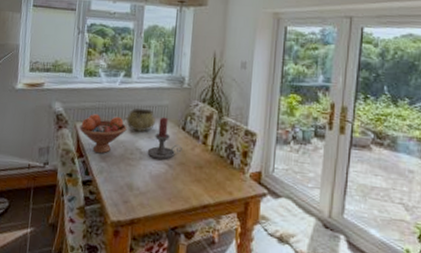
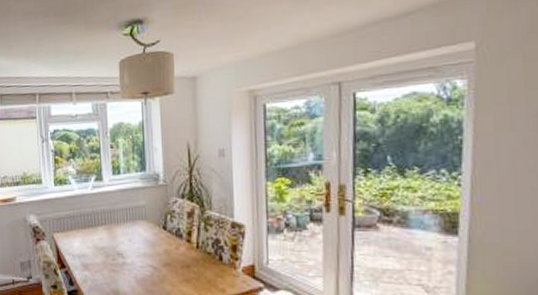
fruit bowl: present [79,114,127,154] -> none [57,222,105,263]
decorative bowl: present [126,108,155,132] -> none [103,212,134,236]
candle holder: present [147,117,182,160] -> none [129,218,166,262]

